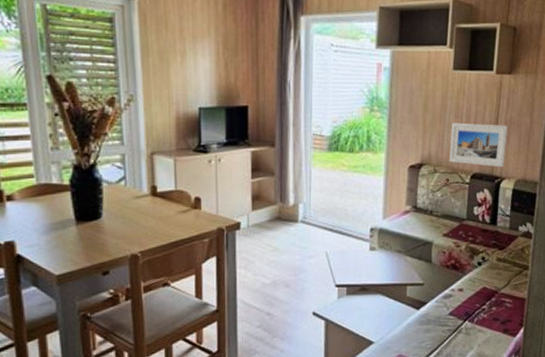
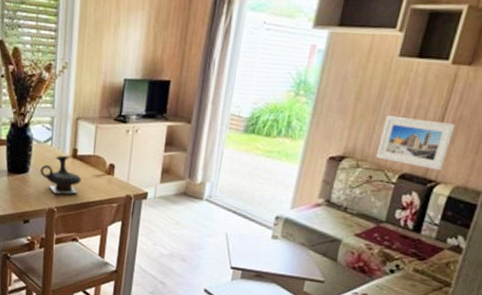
teapot: none [115,195,165,238] -> present [40,156,82,195]

